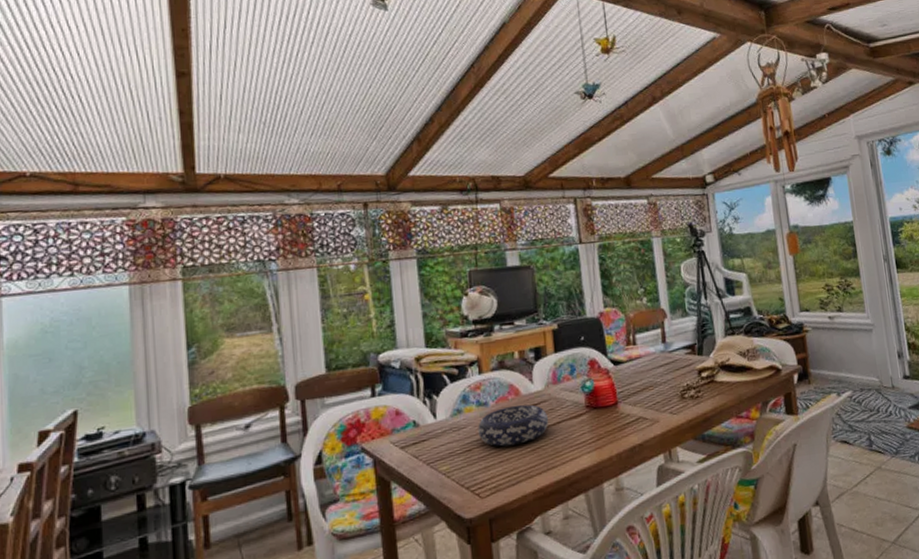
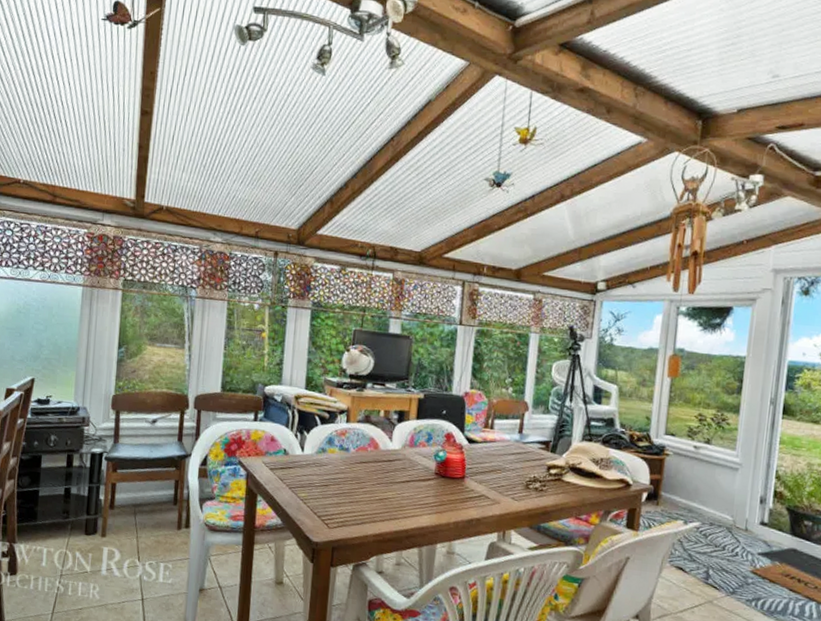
decorative bowl: present [478,404,549,447] -> none [336,456,400,492]

